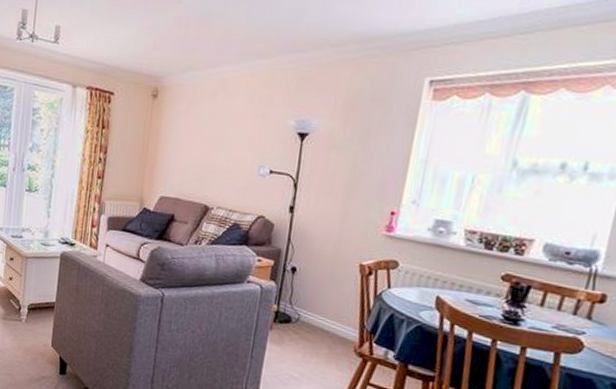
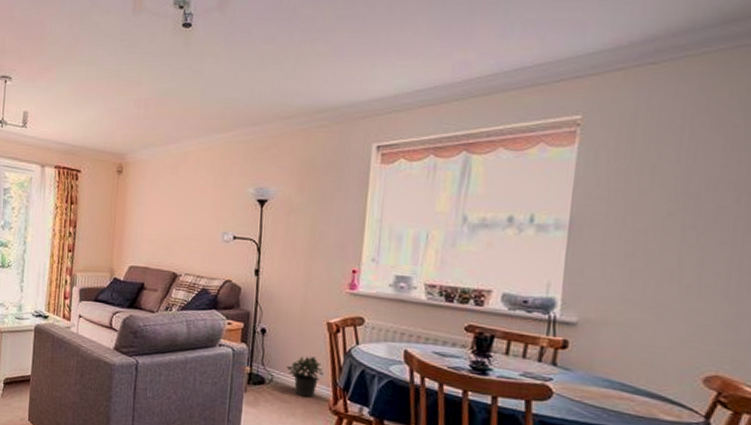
potted plant: none [314,297,352,339] -> present [286,356,324,398]

